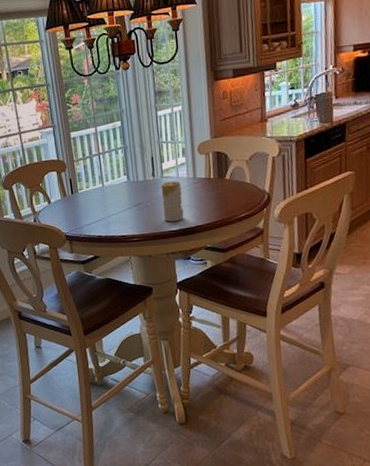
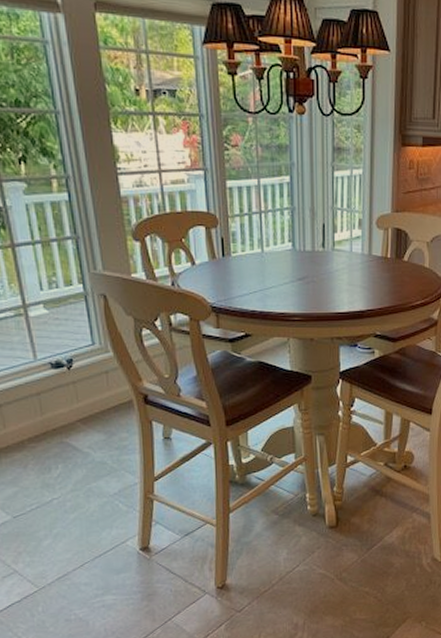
candle: present [161,181,184,222] -> none [331,256,354,302]

